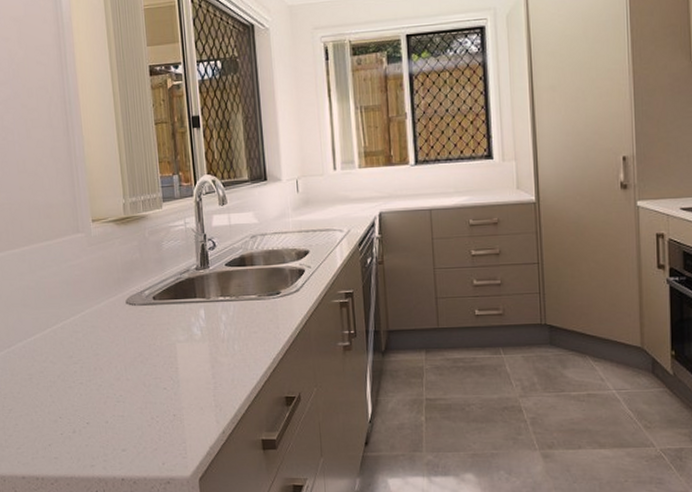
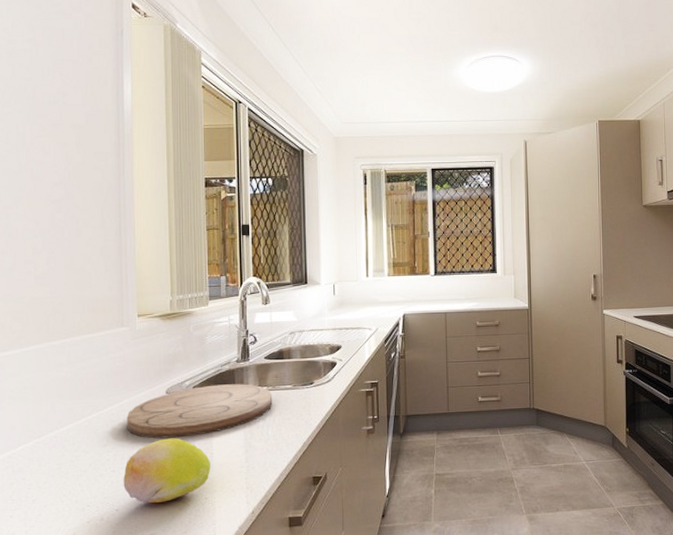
cutting board: none [89,293,237,351] -> present [126,384,273,439]
fruit: none [91,351,177,419] -> present [123,438,211,504]

